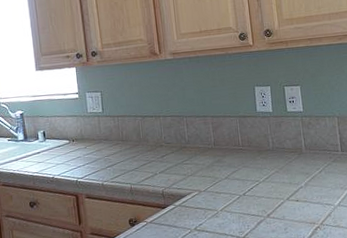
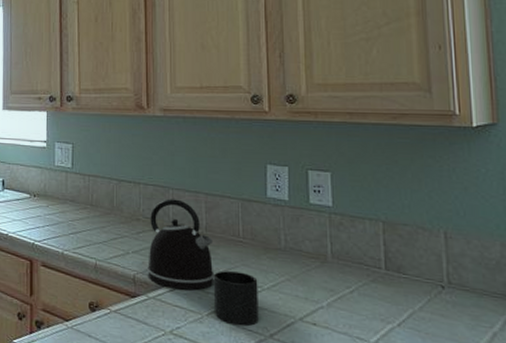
kettle: none [170,124,224,195] -> present [146,199,214,291]
mug: none [223,172,259,213] -> present [213,271,259,326]

